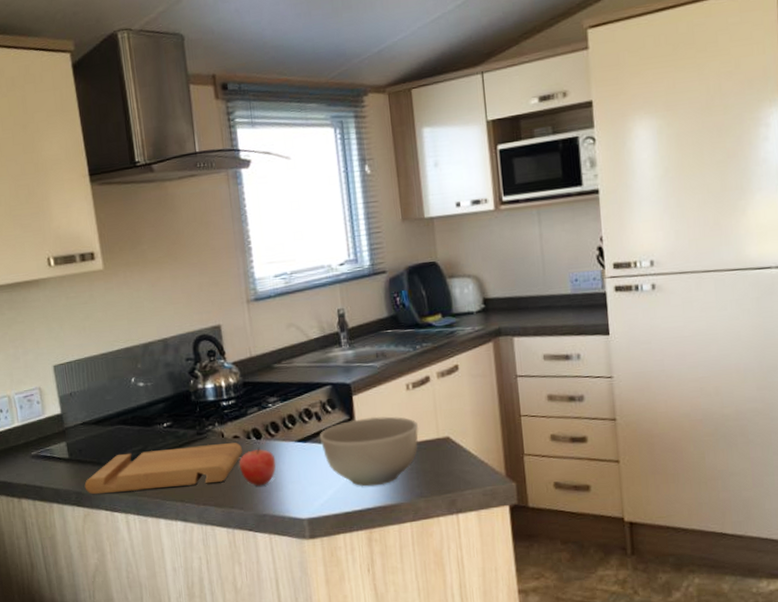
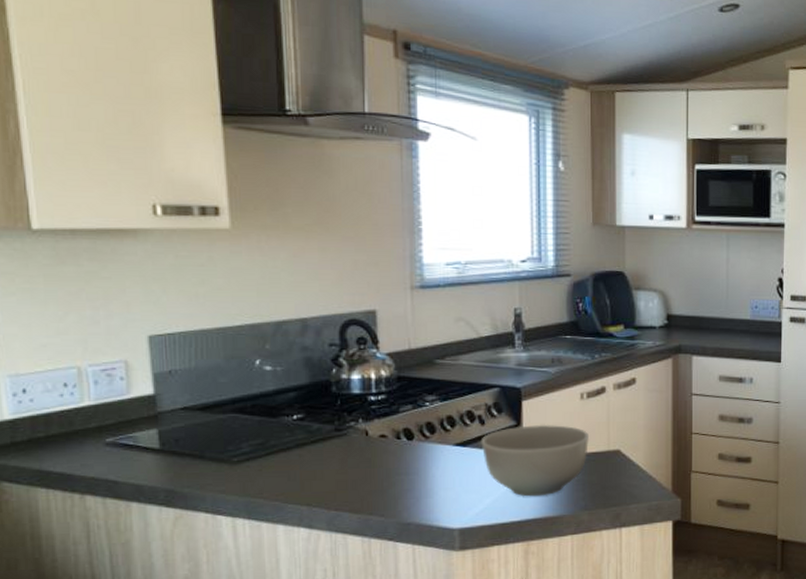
cutting board: present [84,442,243,495] -> none [179,441,390,494]
fruit: present [239,447,276,486] -> none [385,449,428,492]

